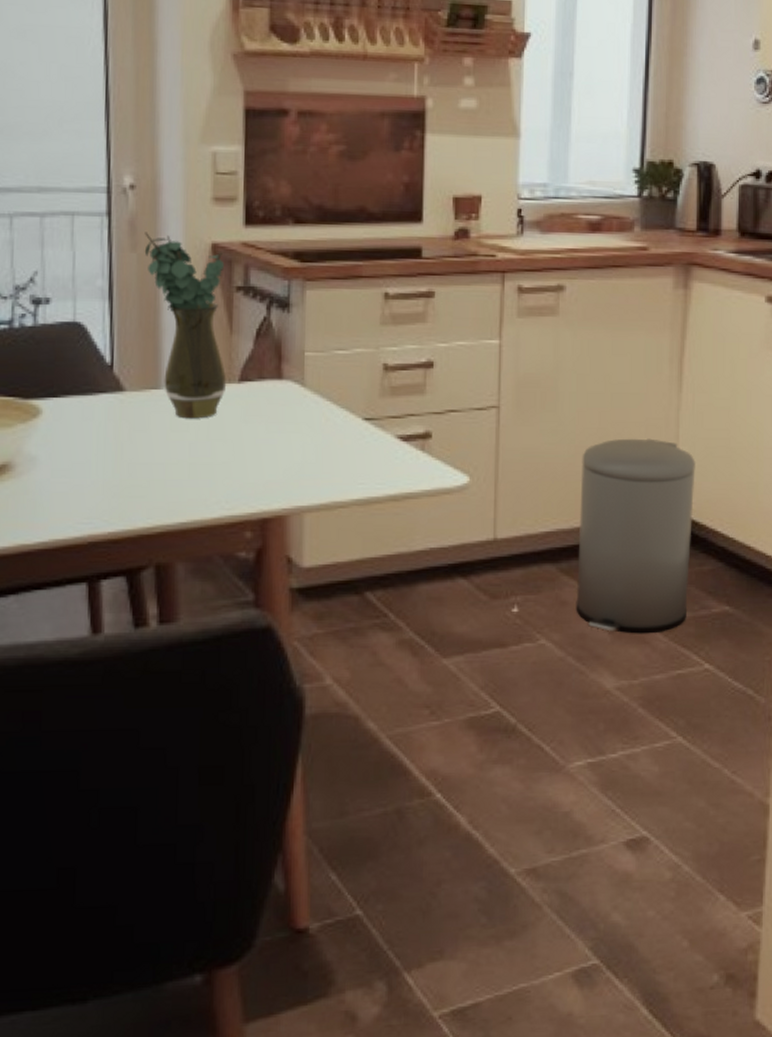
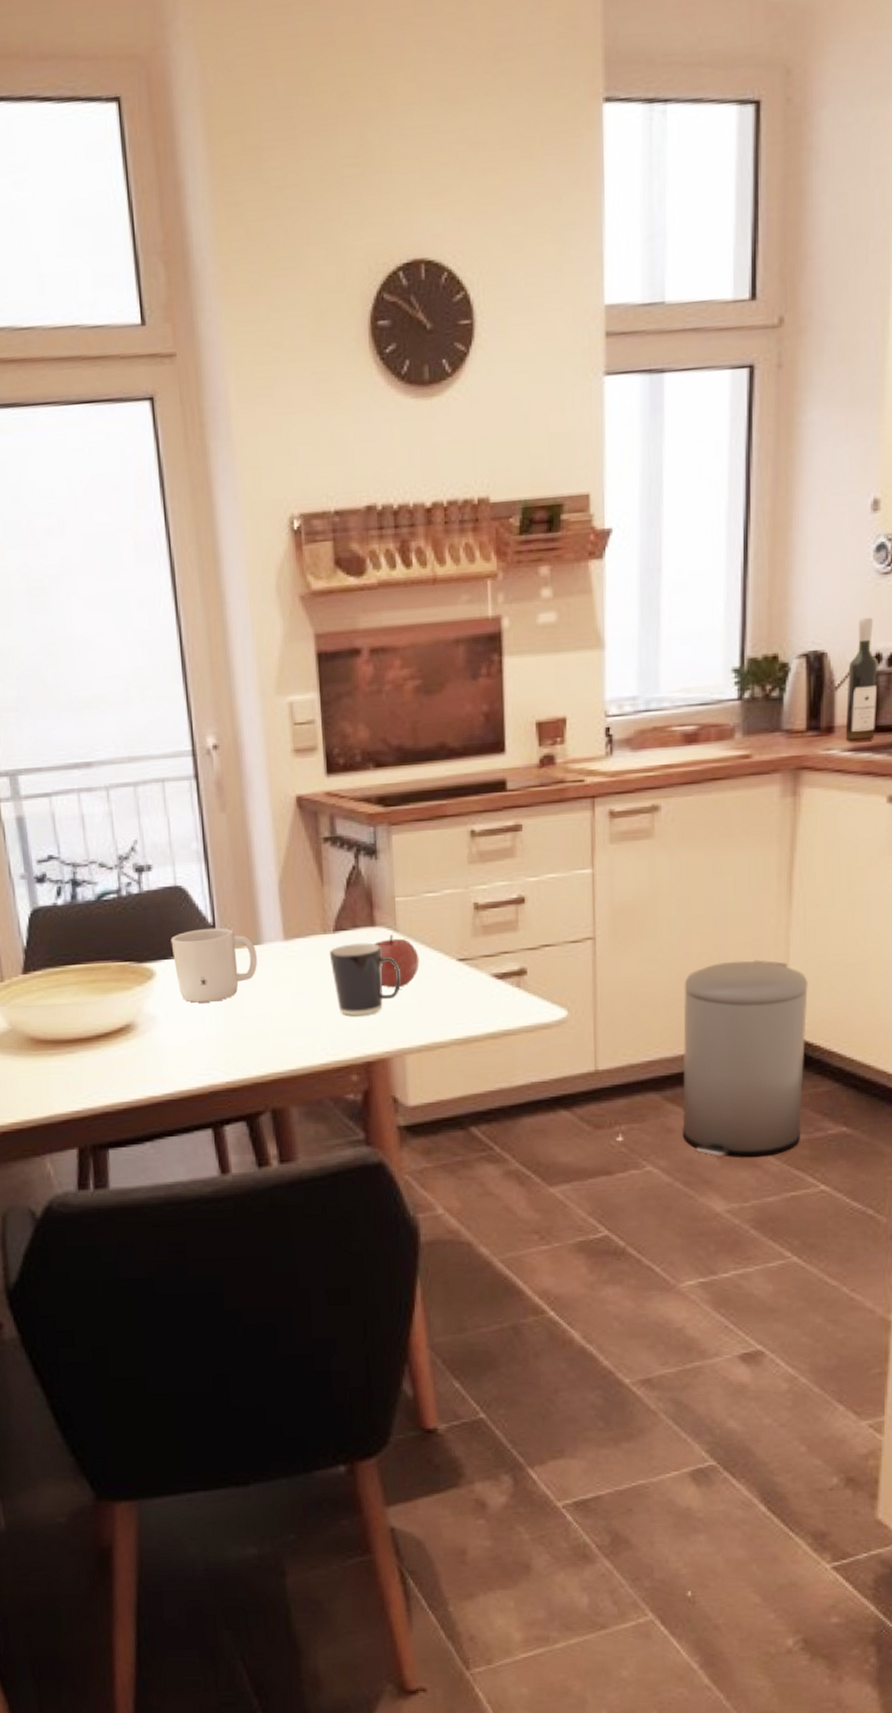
mug: none [62,368,155,446] -> present [171,927,257,1003]
vase: present [144,232,227,418] -> none [231,791,323,970]
mug: none [232,395,306,470] -> present [329,943,402,1016]
fruit: none [280,389,325,443] -> present [375,934,420,988]
bottle: none [730,138,758,245] -> present [845,617,878,742]

